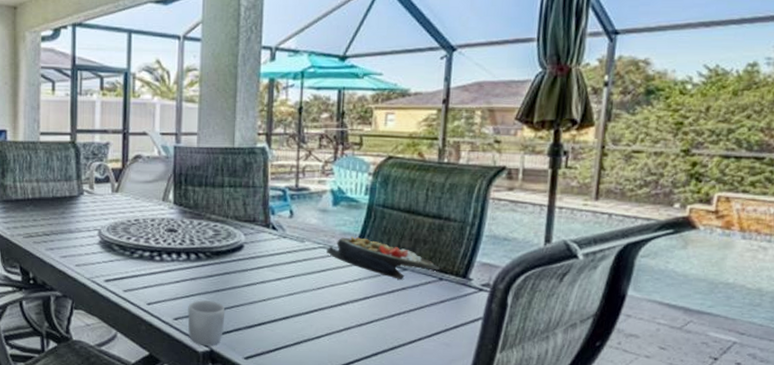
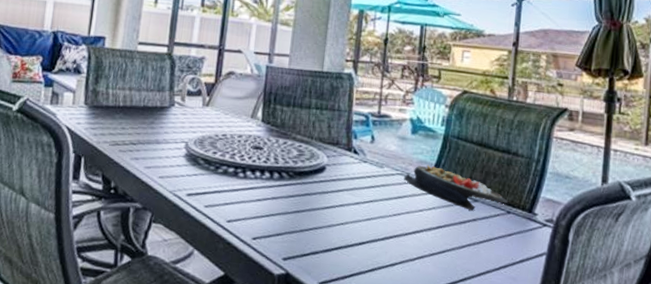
cup: present [187,300,226,346] -> none [265,220,304,269]

